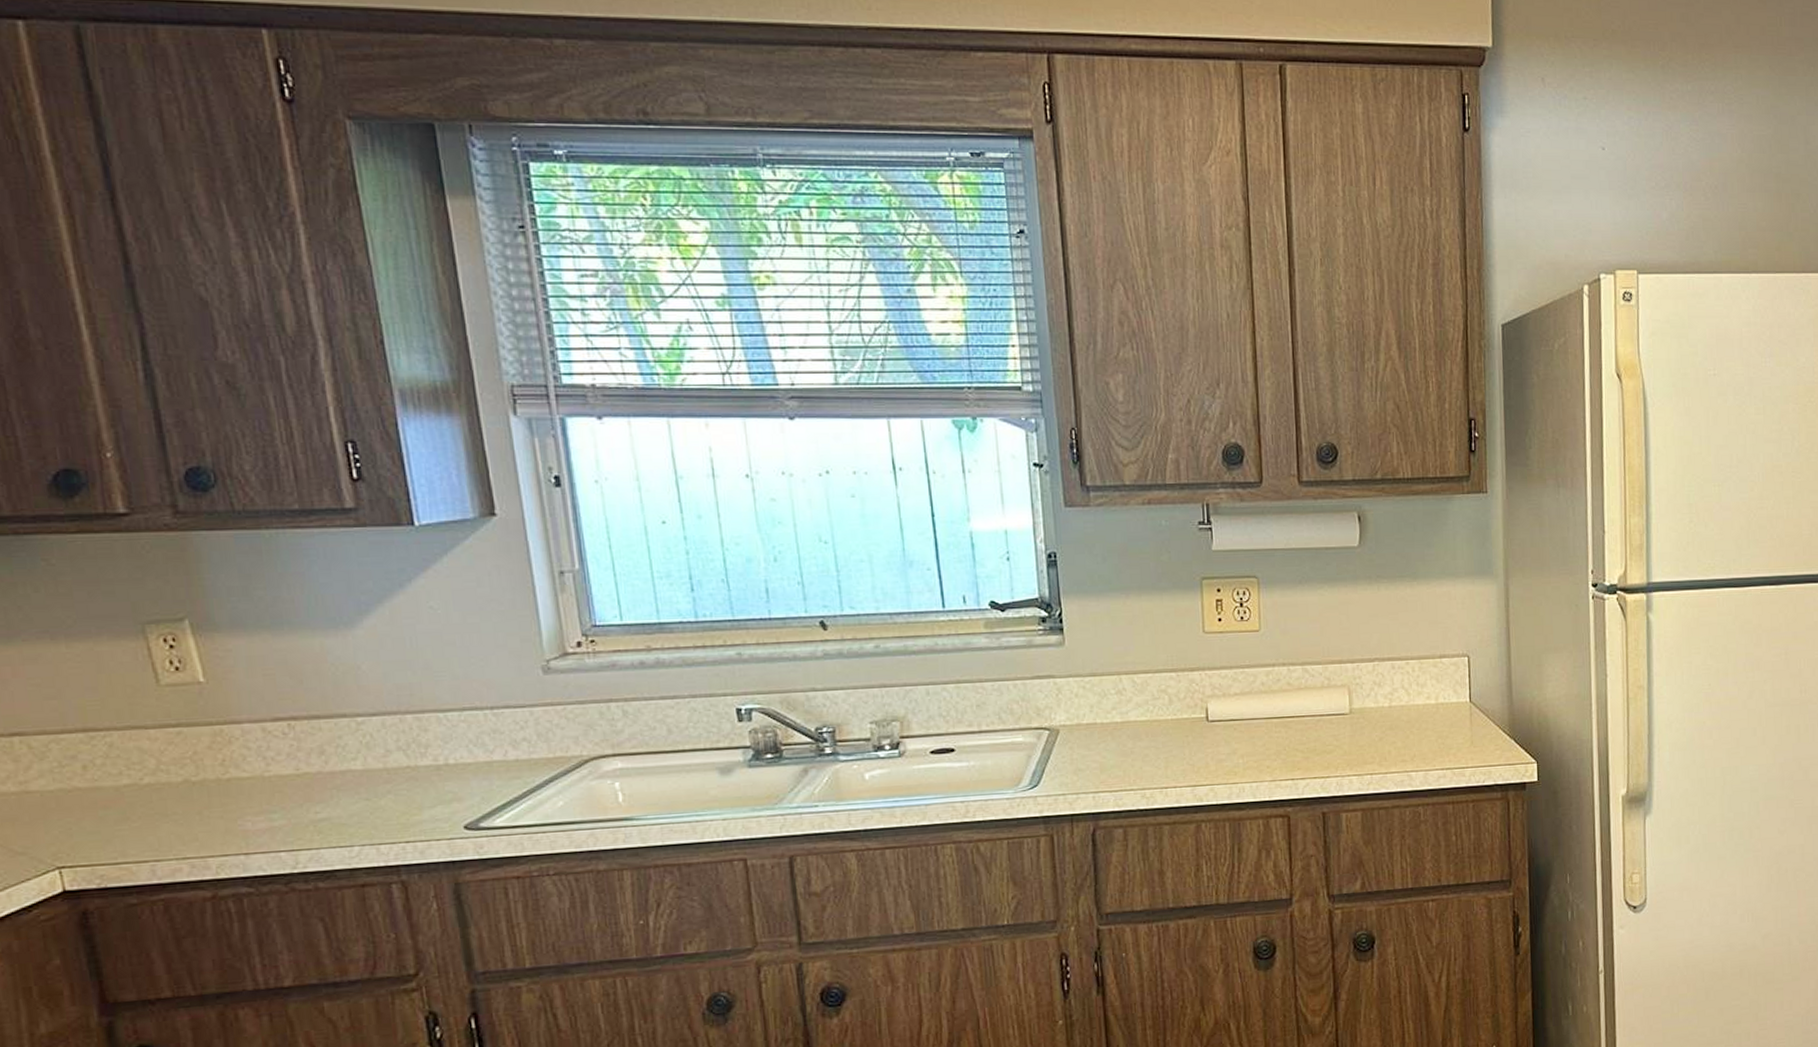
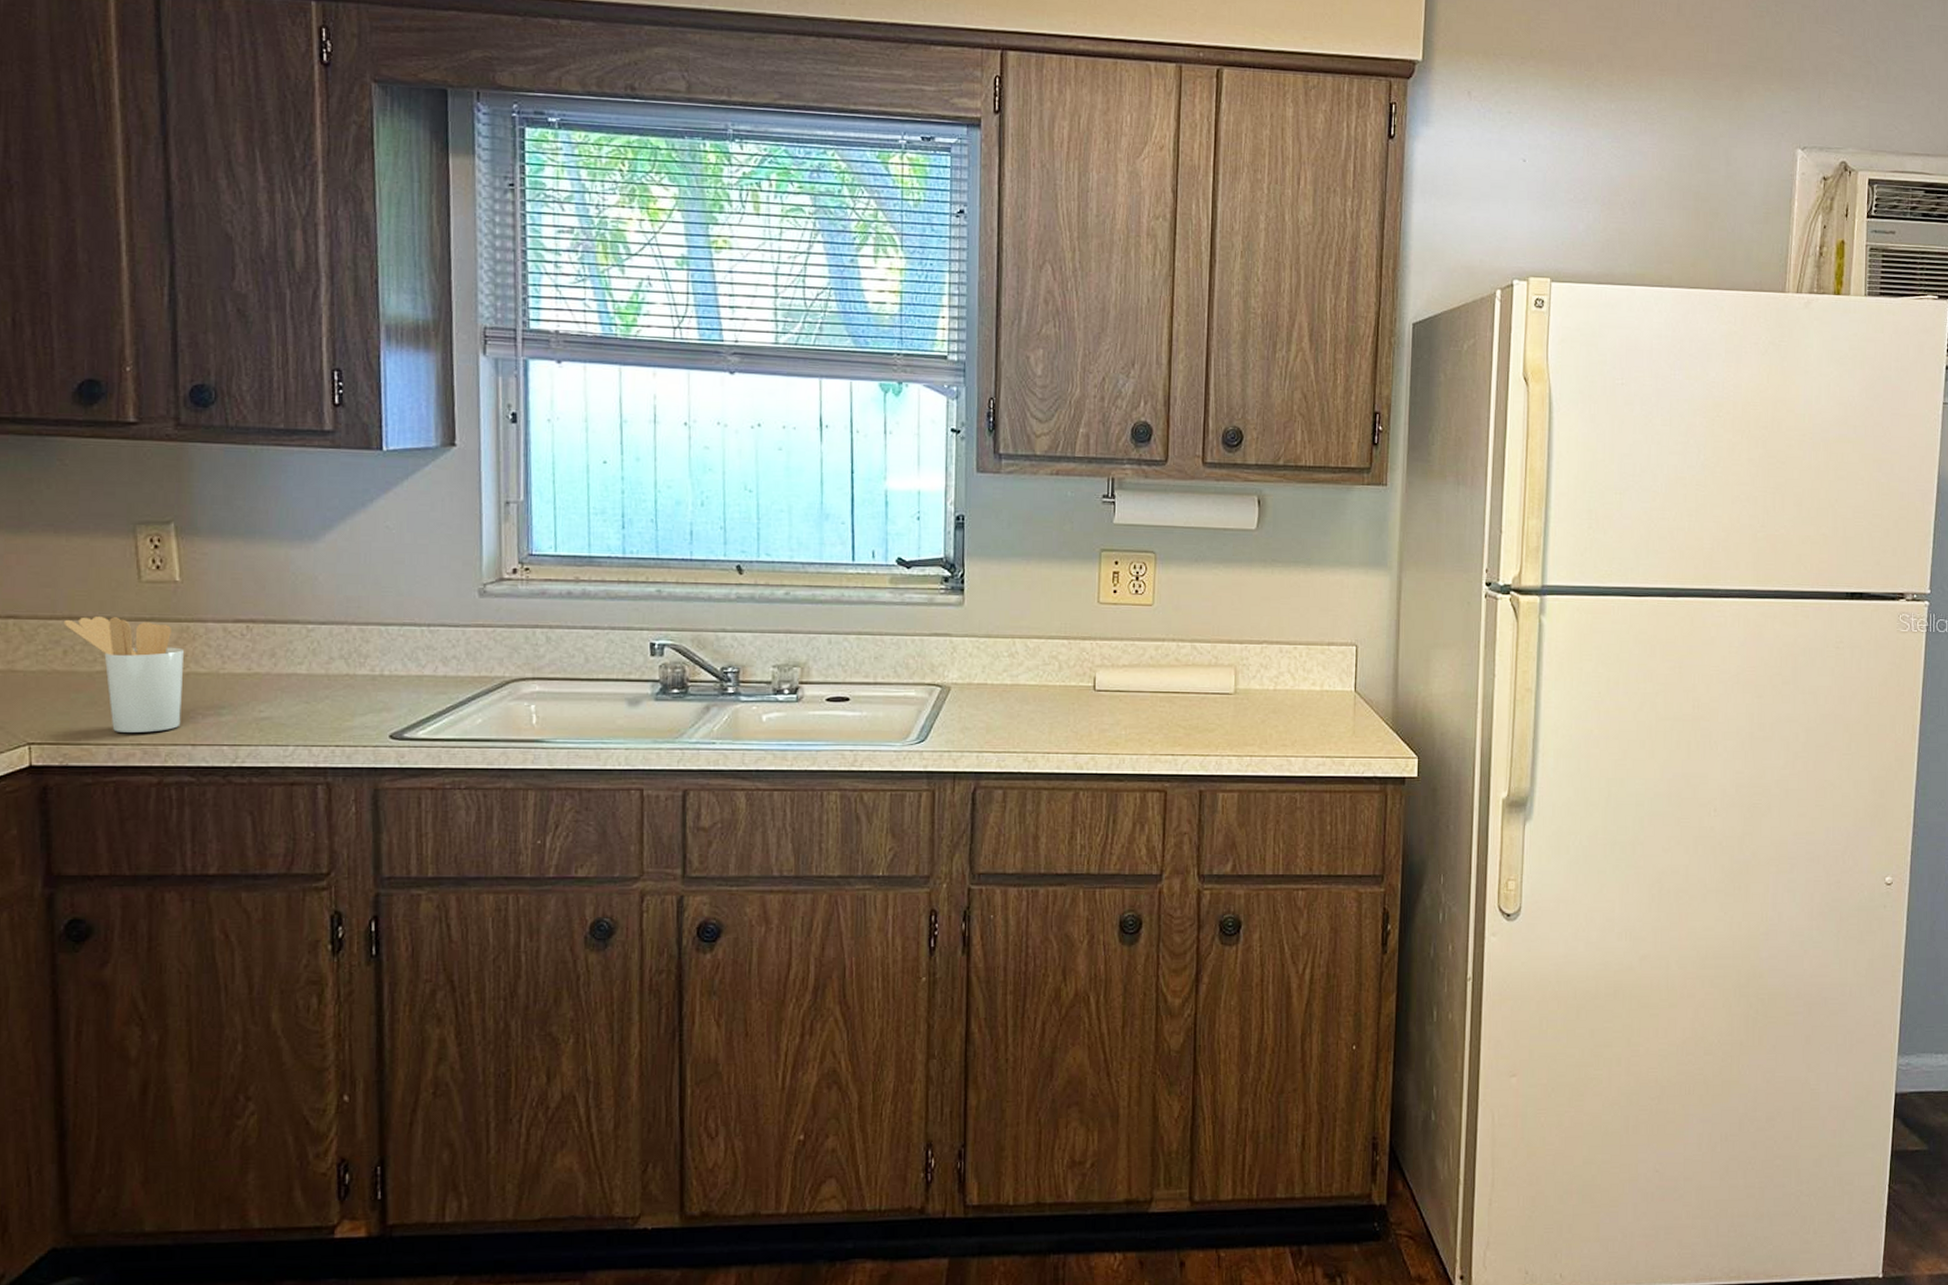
utensil holder: none [77,725,229,848] -> present [63,615,184,733]

